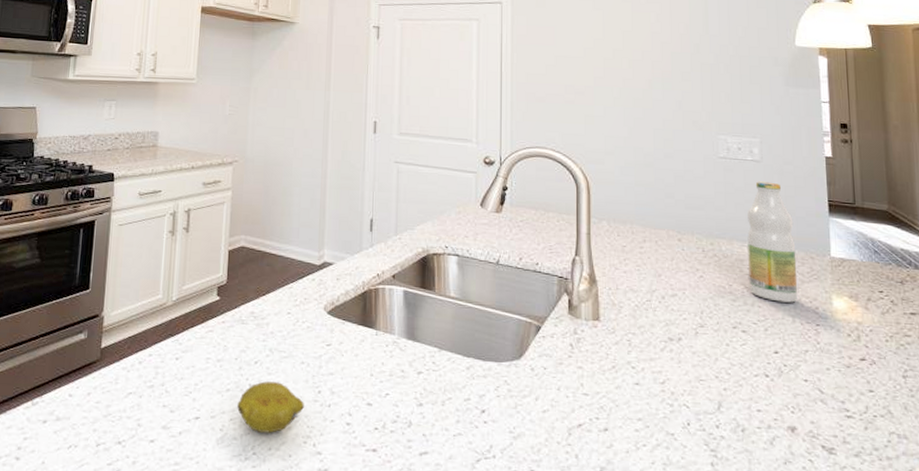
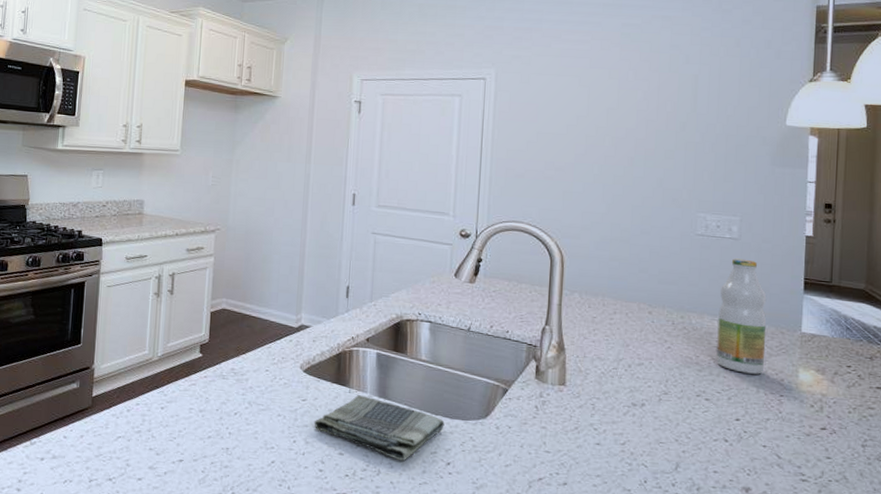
fruit: present [237,381,304,433] -> none [218,430,280,476]
dish towel: none [339,337,477,409] -> present [314,395,445,460]

